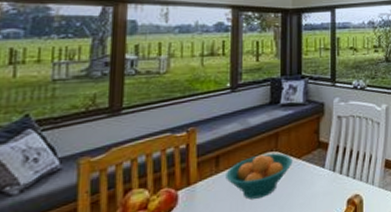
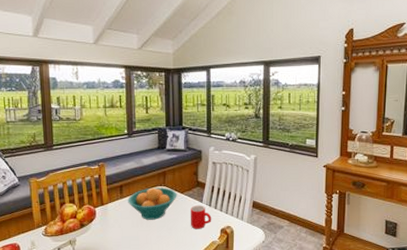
mug: none [310,171,336,204] -> present [191,205,212,229]

